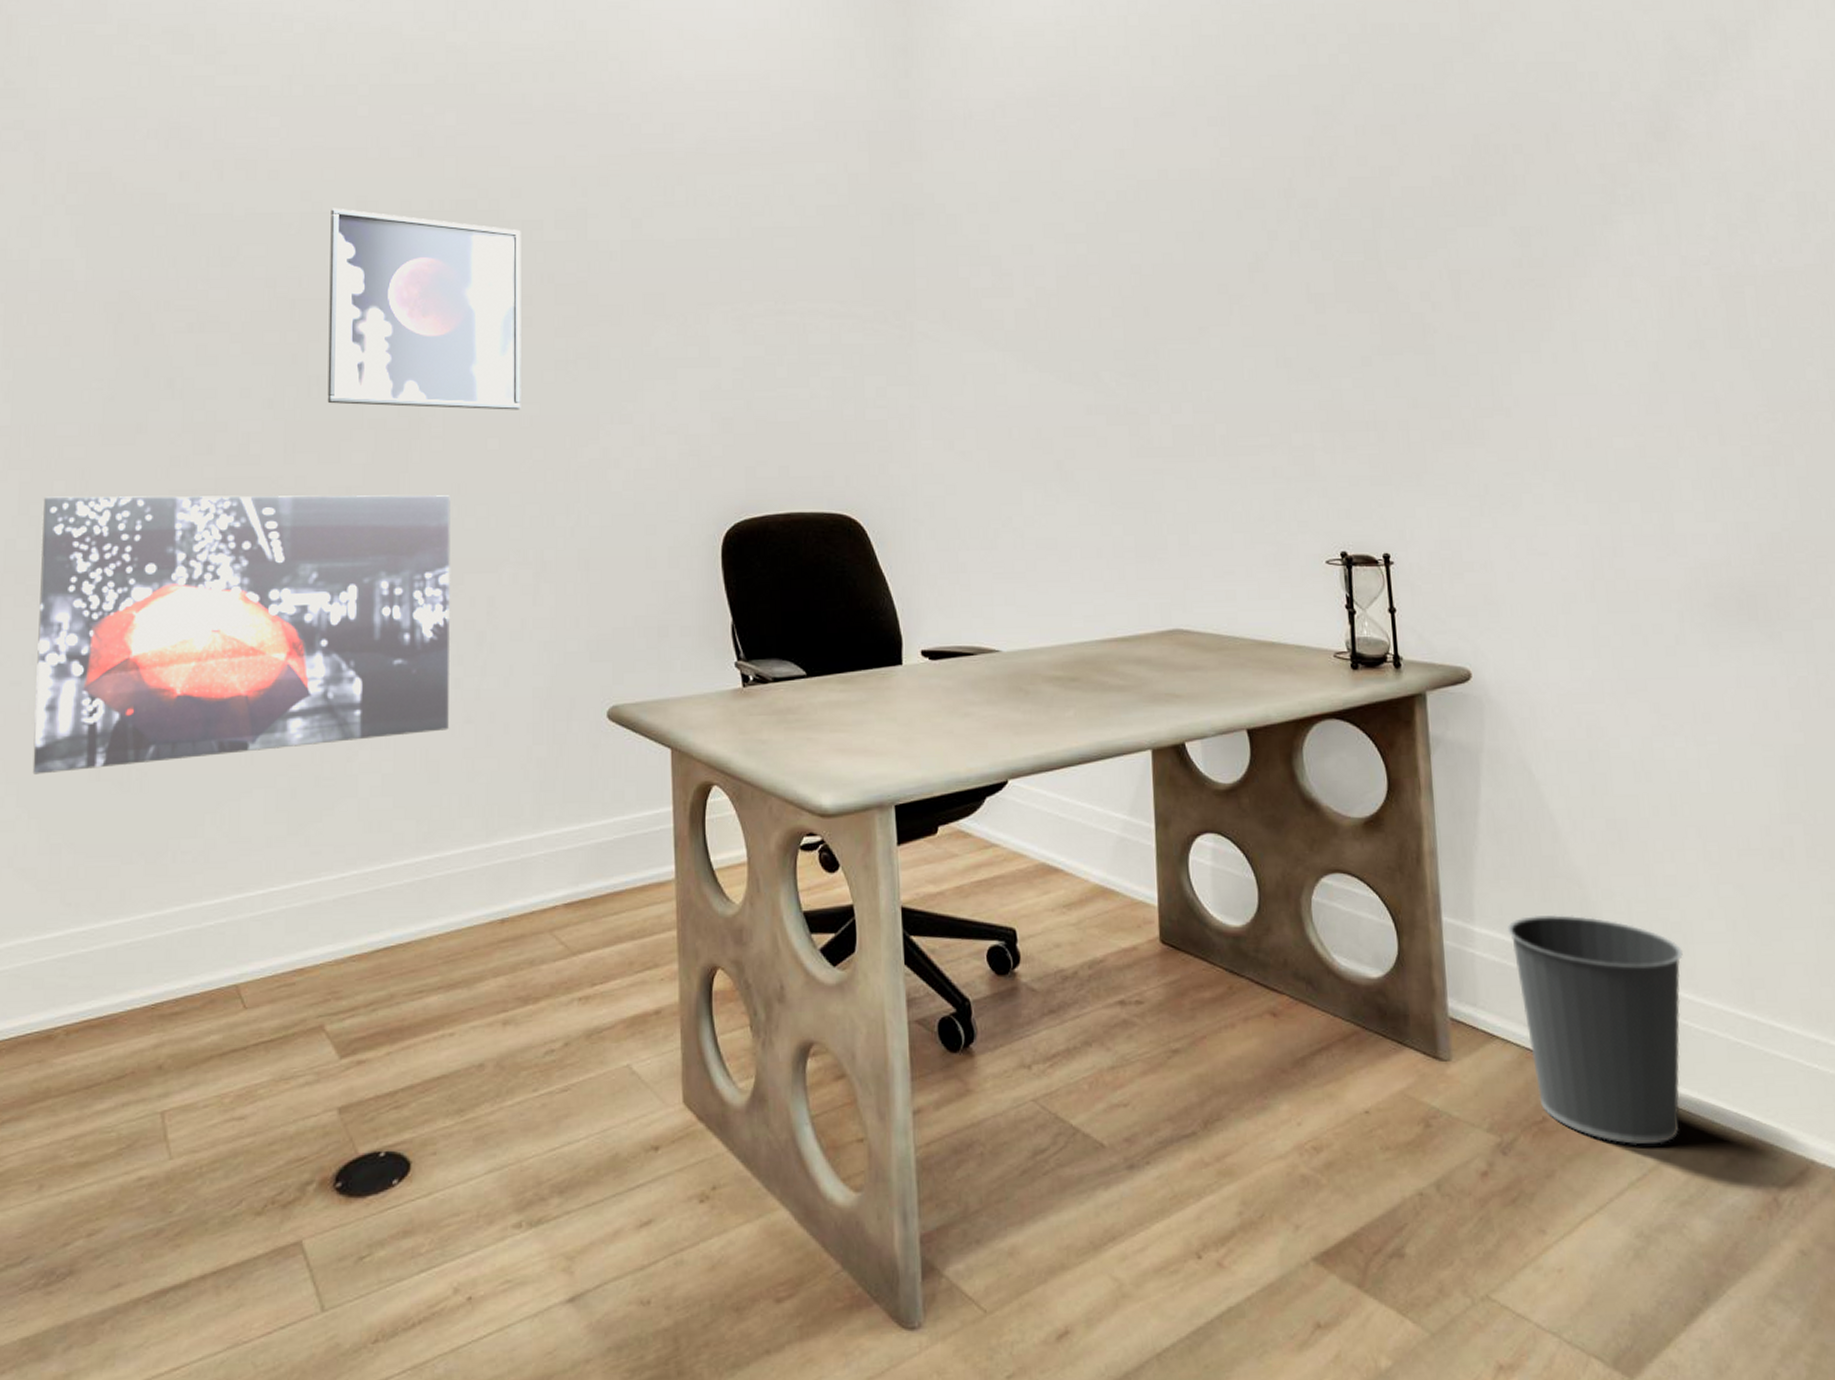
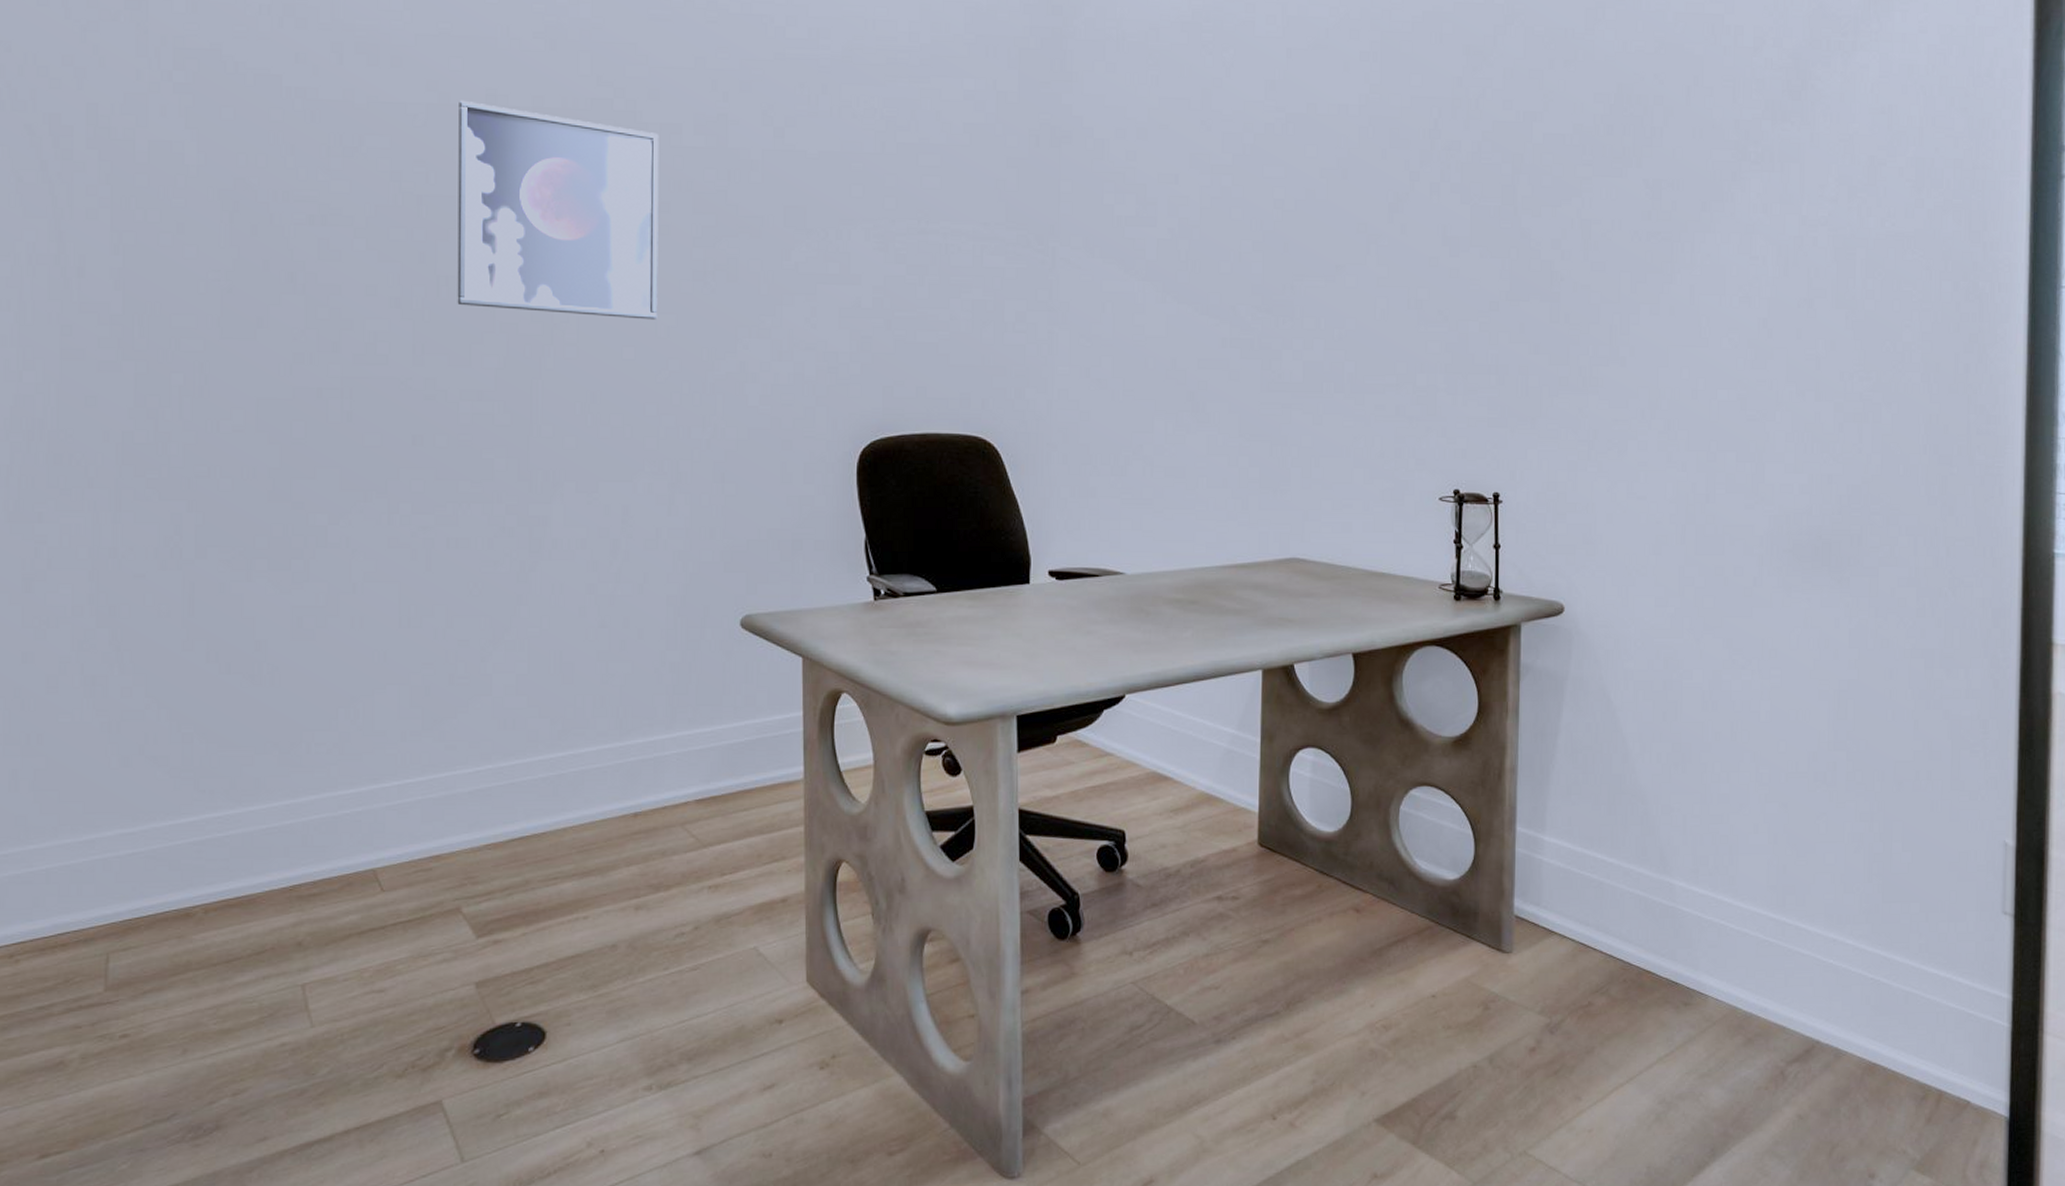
wall art: present [32,495,450,775] -> none [160,389,585,666]
wastebasket: present [1508,914,1683,1145] -> none [1575,826,1727,1027]

